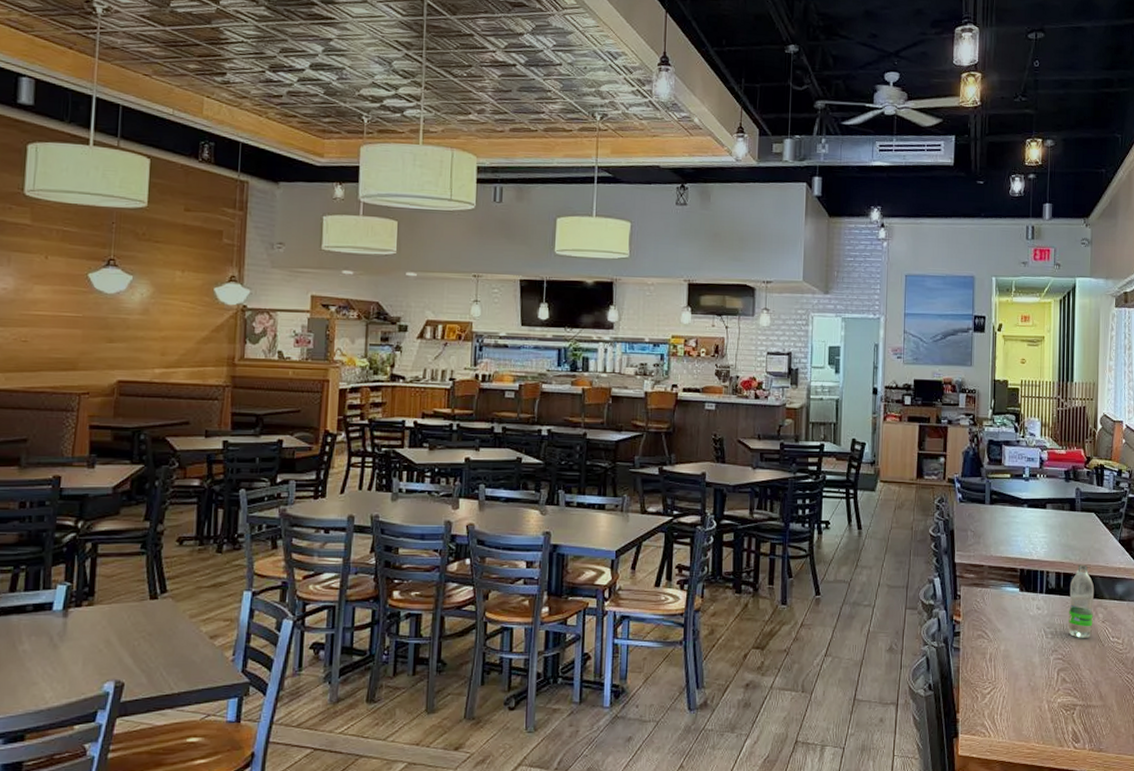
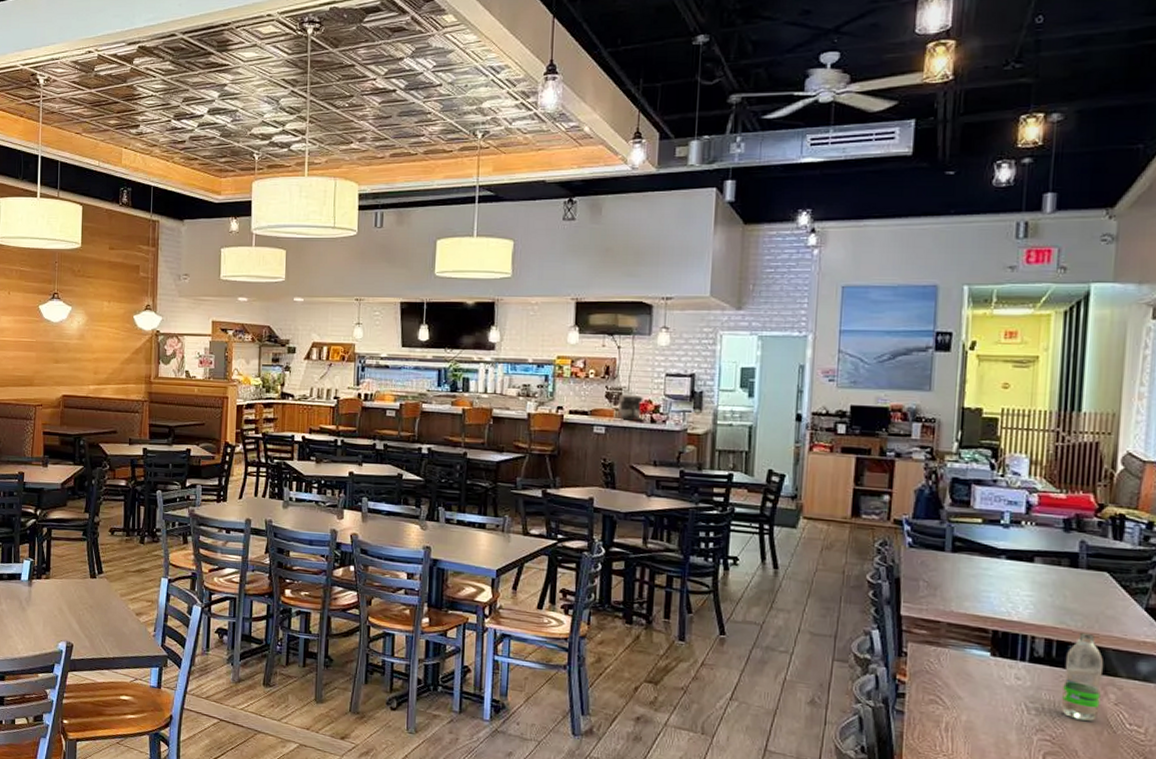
coffee maker: none [726,372,749,398] -> present [618,395,644,422]

